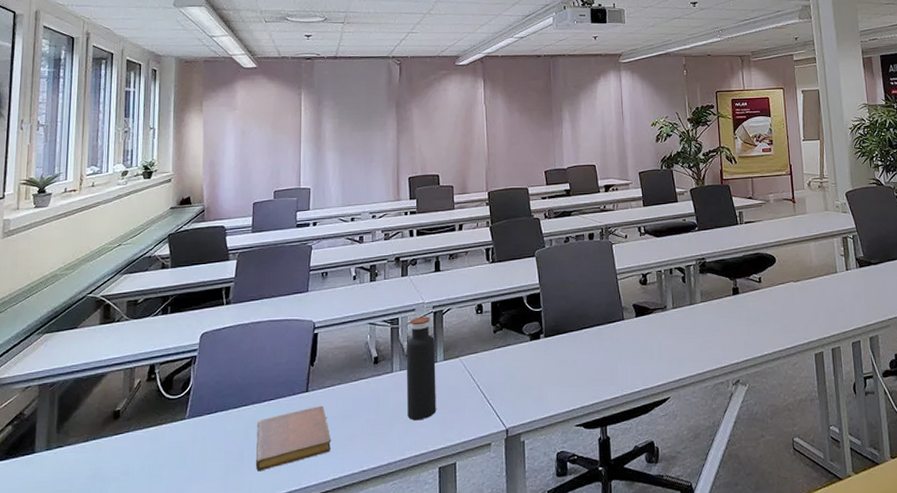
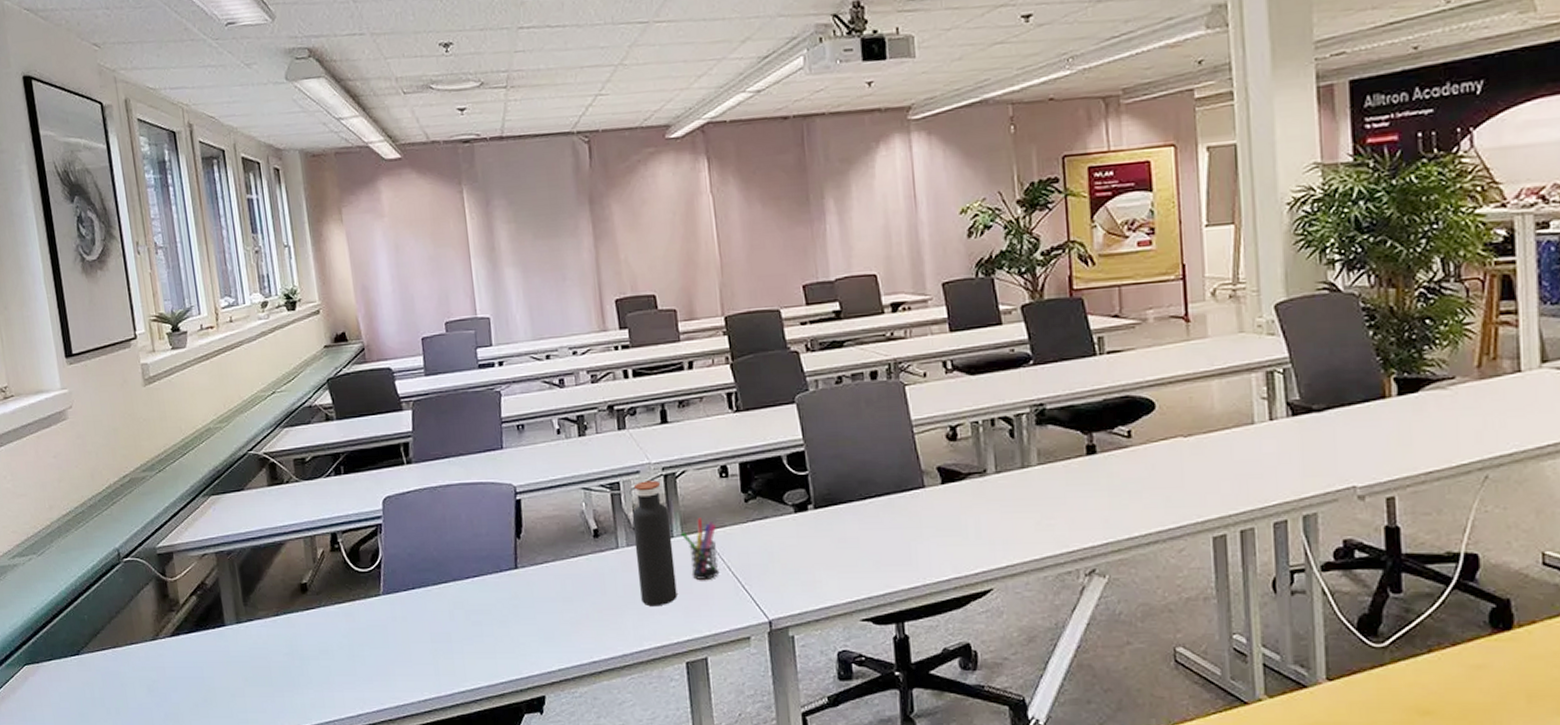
notebook: present [255,406,331,471] -> none [462,586,552,657]
pen holder: none [443,346,471,398] -> present [680,517,720,581]

